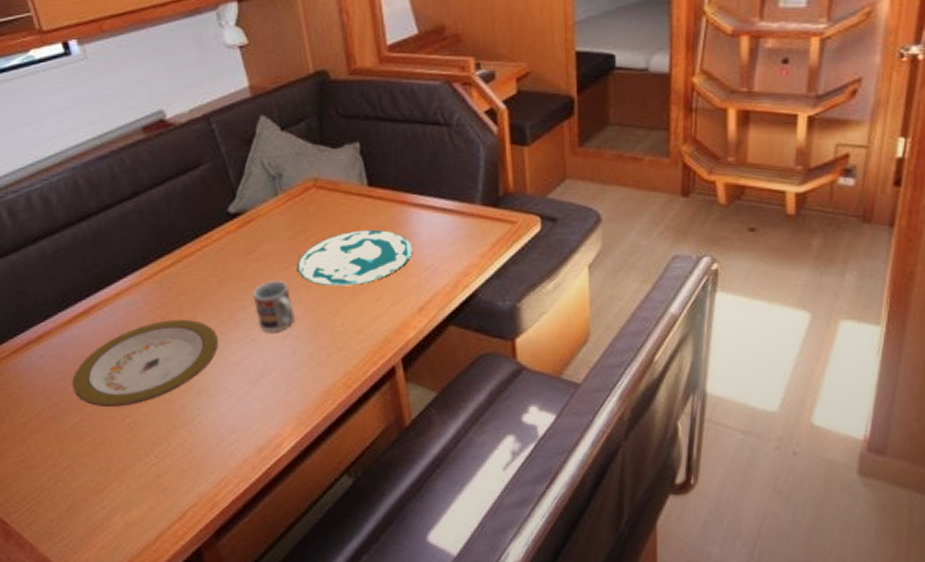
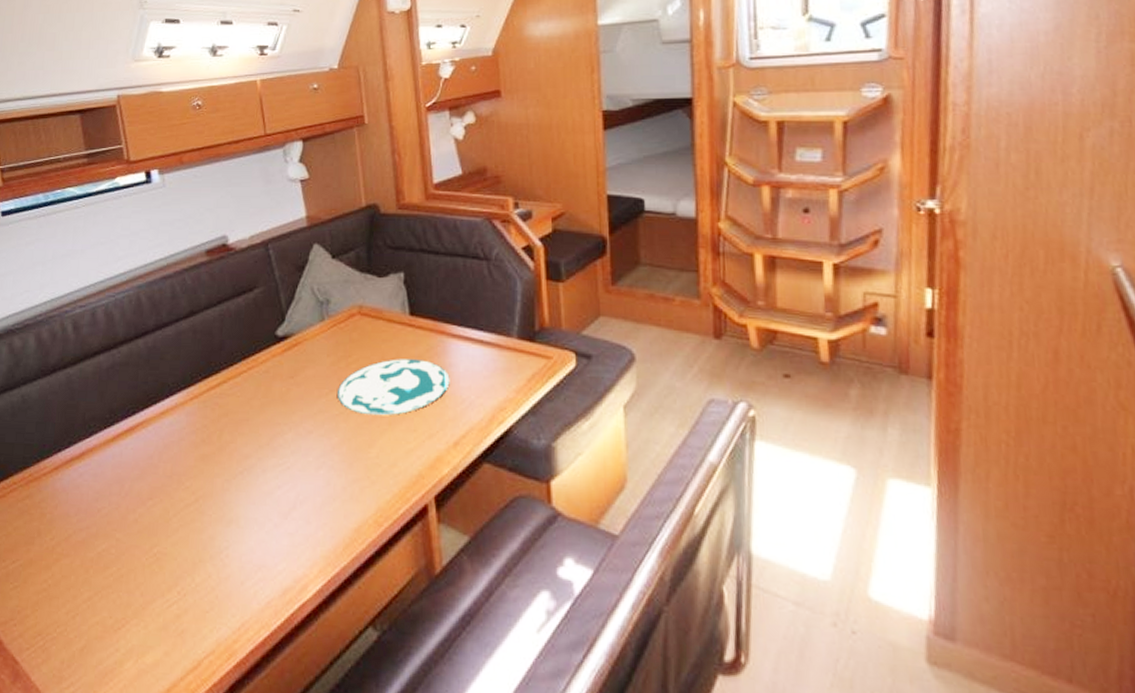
plate: present [72,320,218,407] -> none [106,442,254,534]
cup: present [253,279,296,332] -> none [292,405,332,461]

